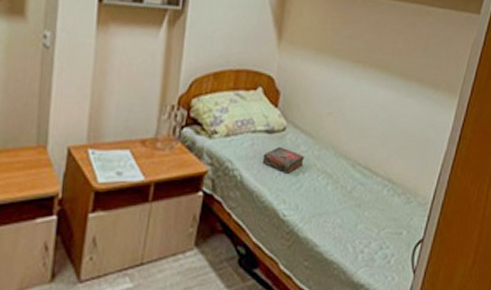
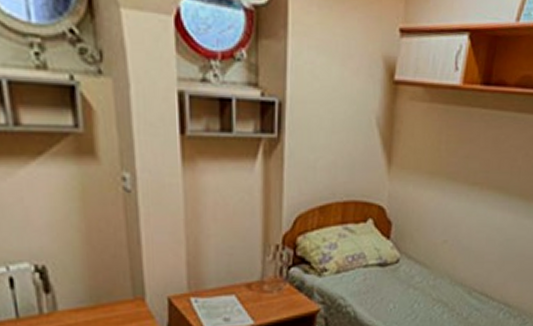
book: present [262,146,305,173] -> none [376,279,420,305]

